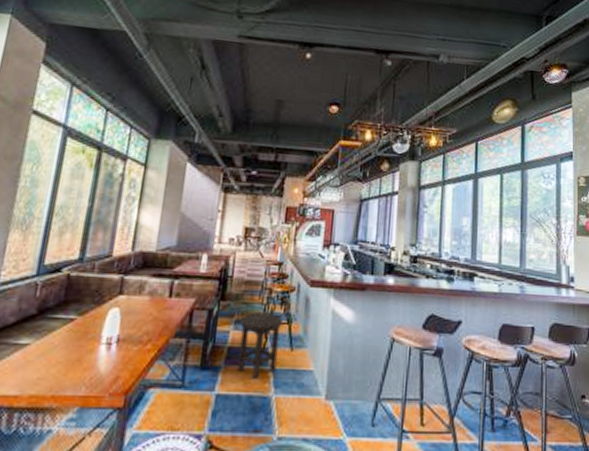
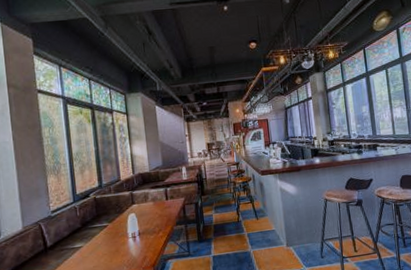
stool: present [237,313,283,380] -> none [218,198,250,243]

